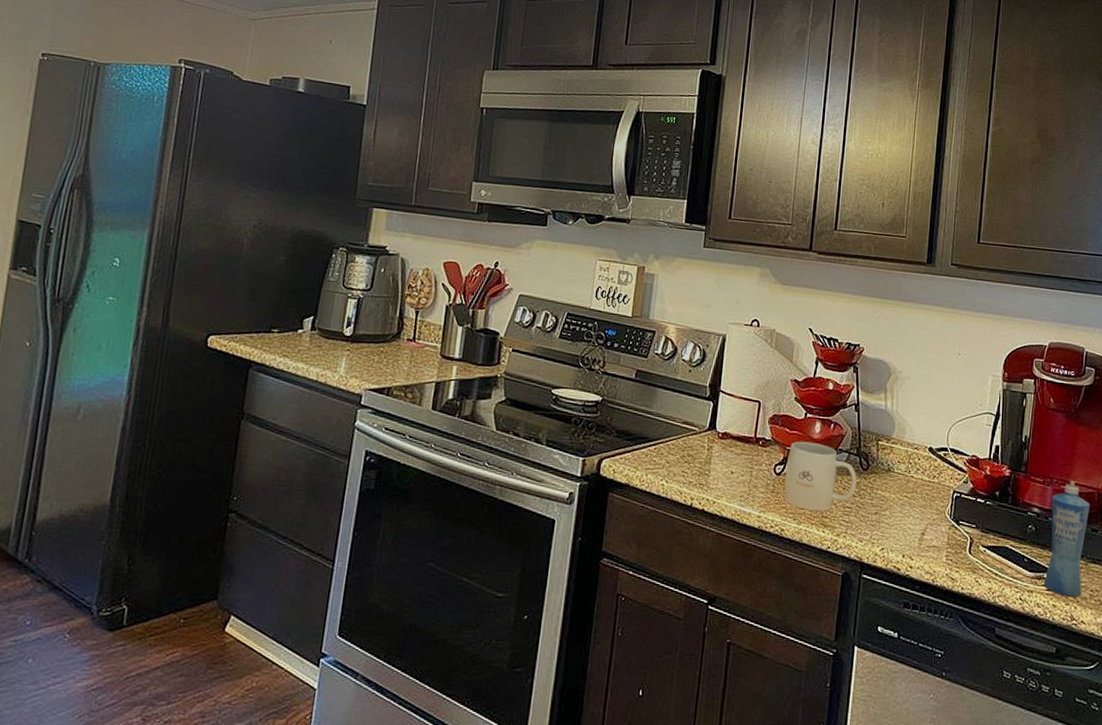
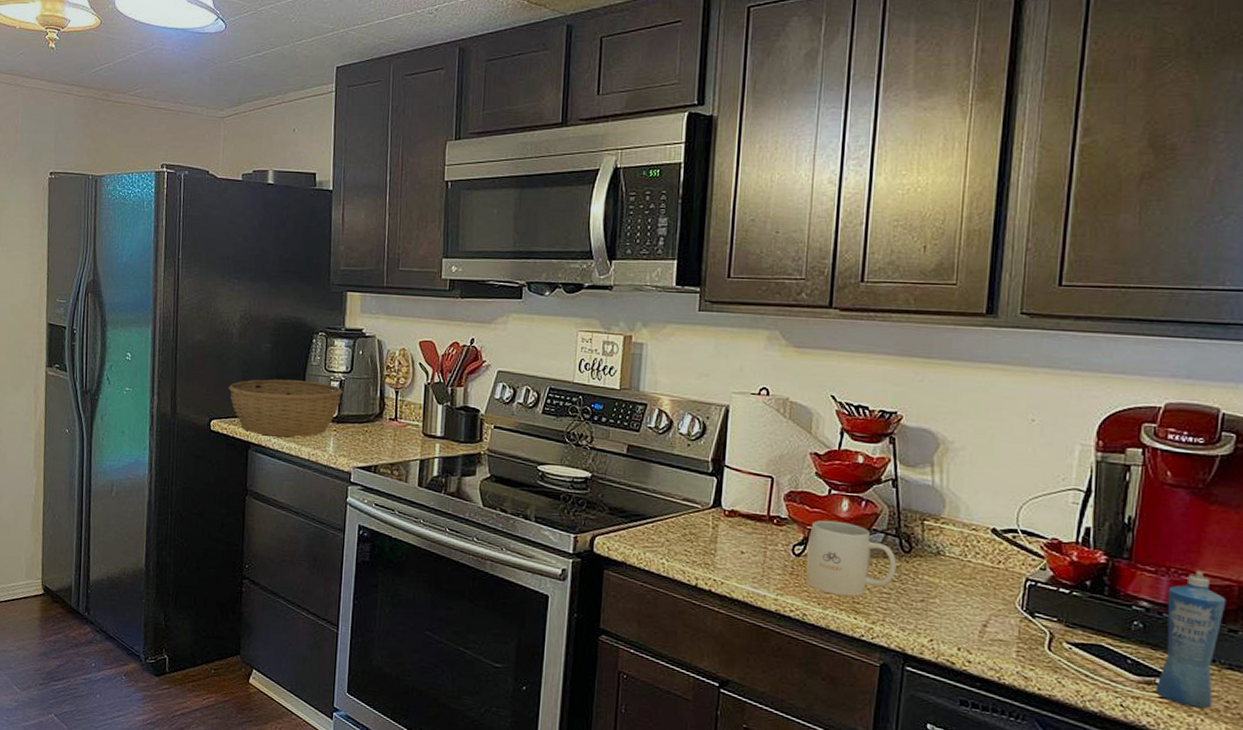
basket: none [233,293,361,357] -> present [229,379,343,438]

